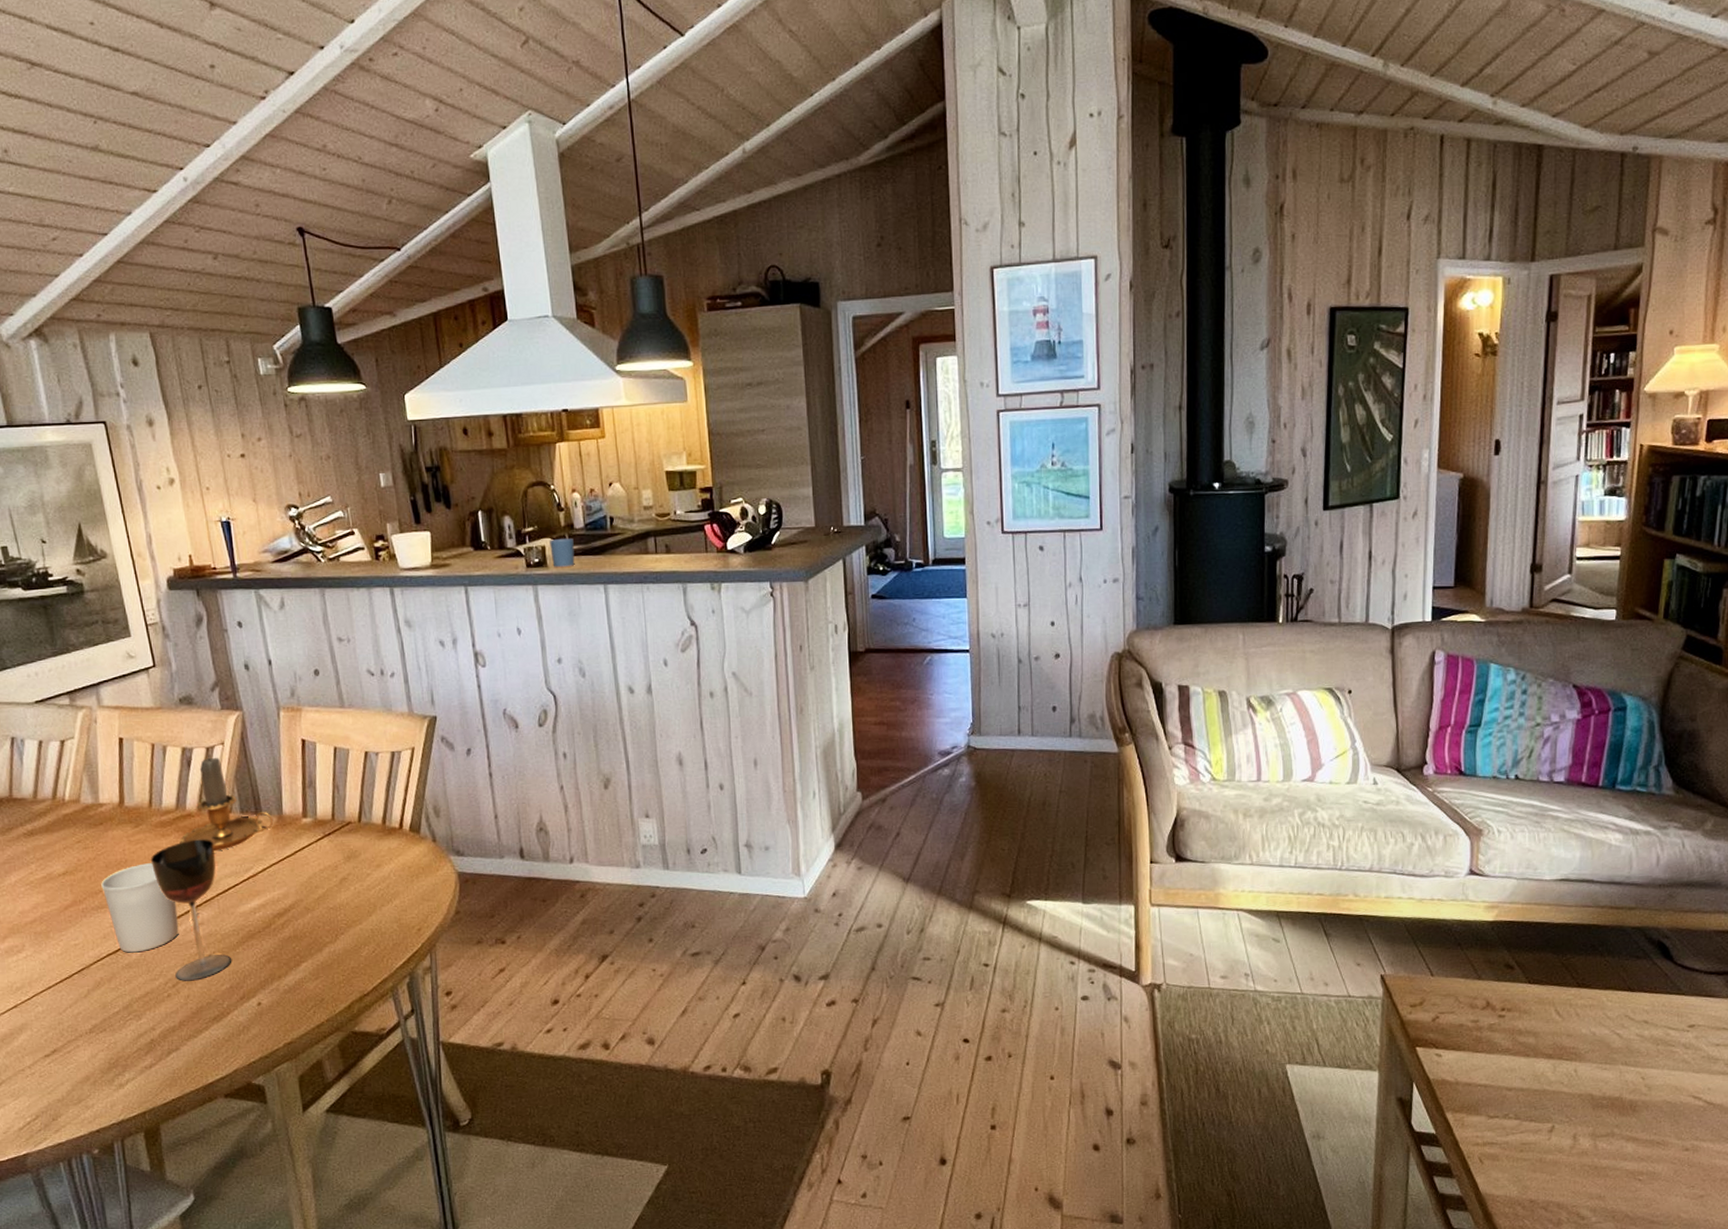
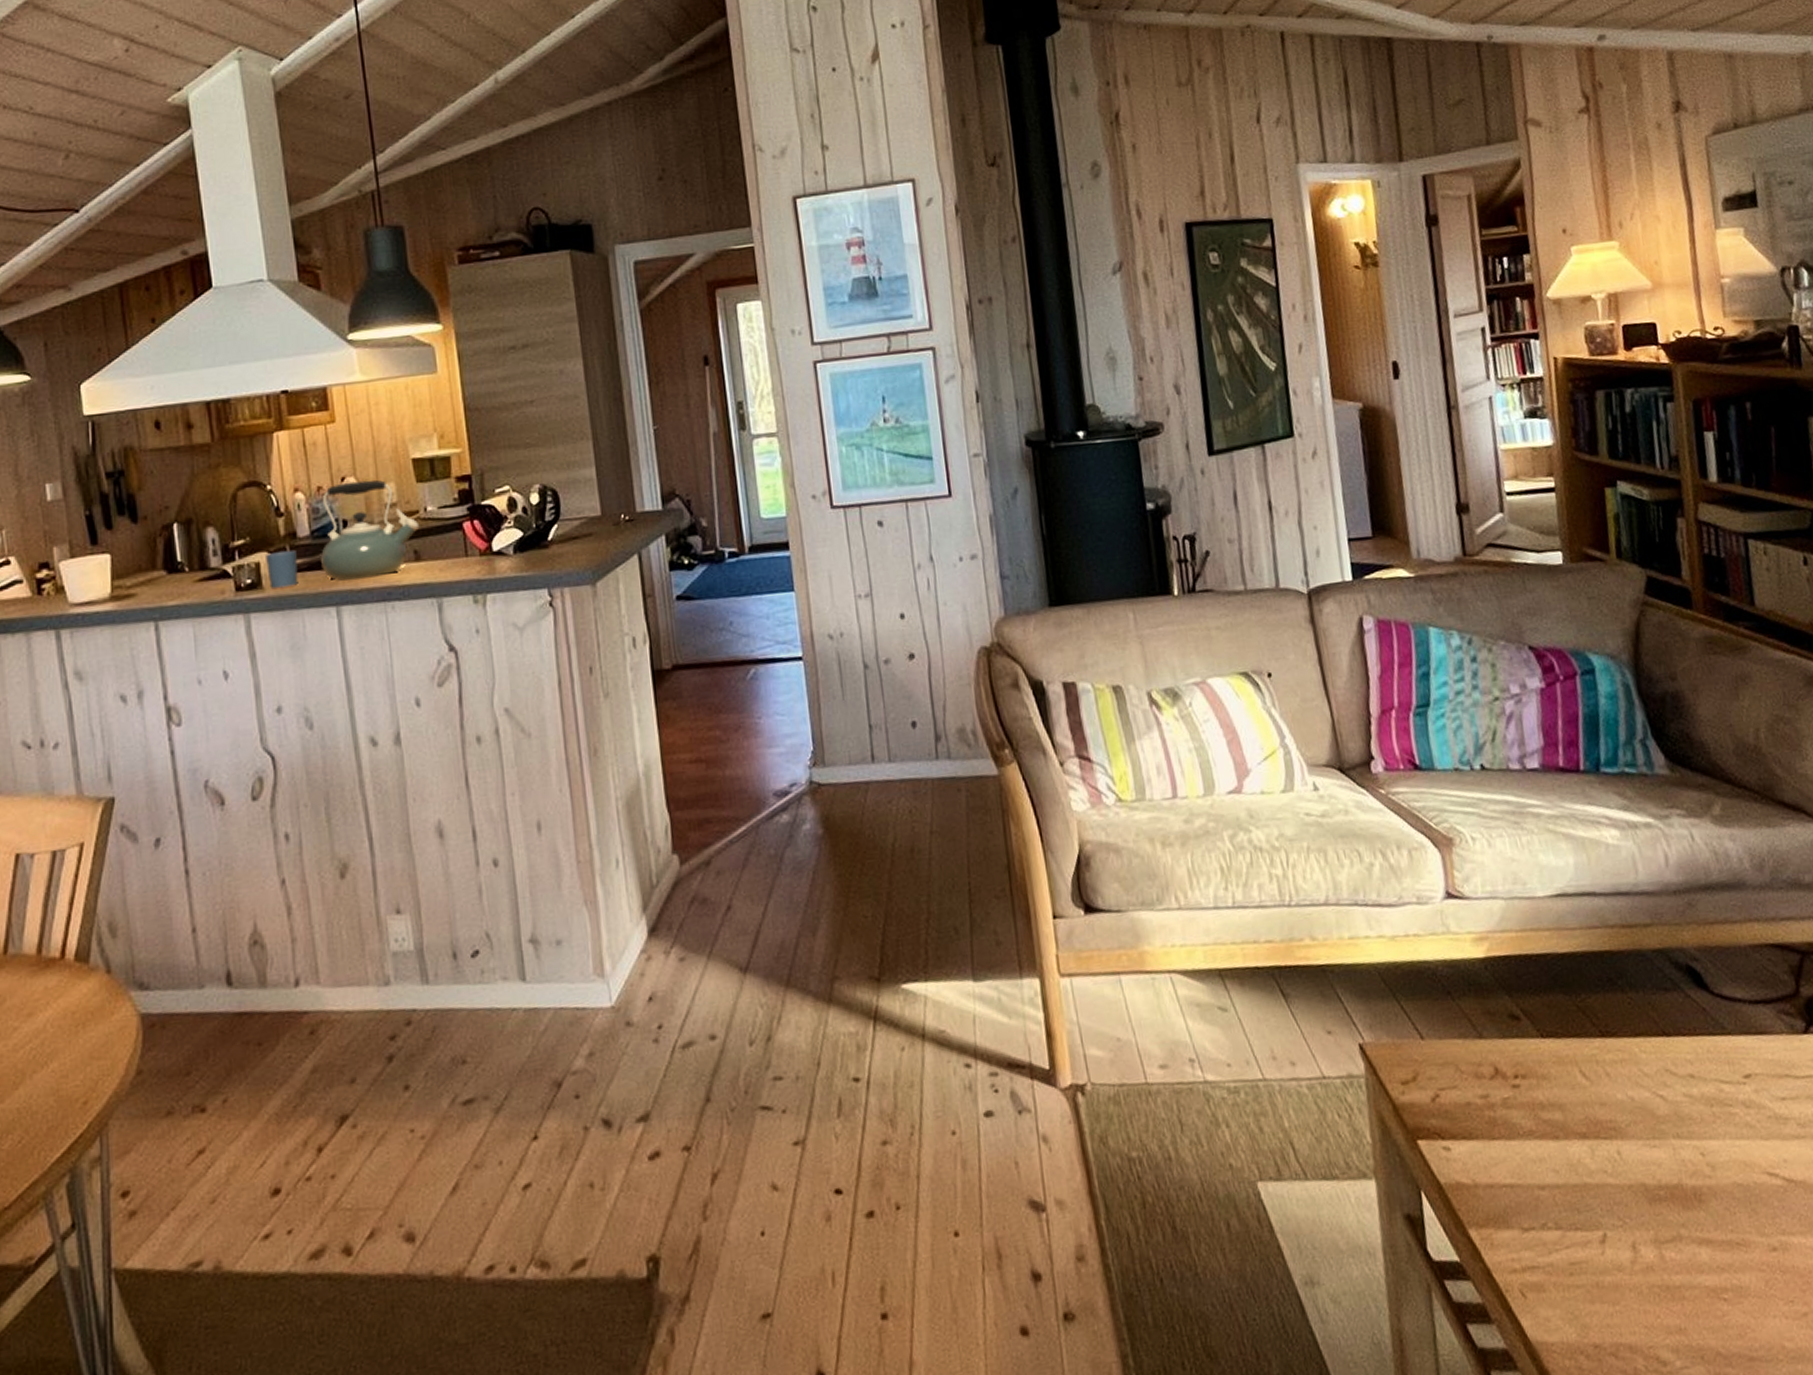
kettle: none [592,486,671,566] -> present [321,480,420,582]

